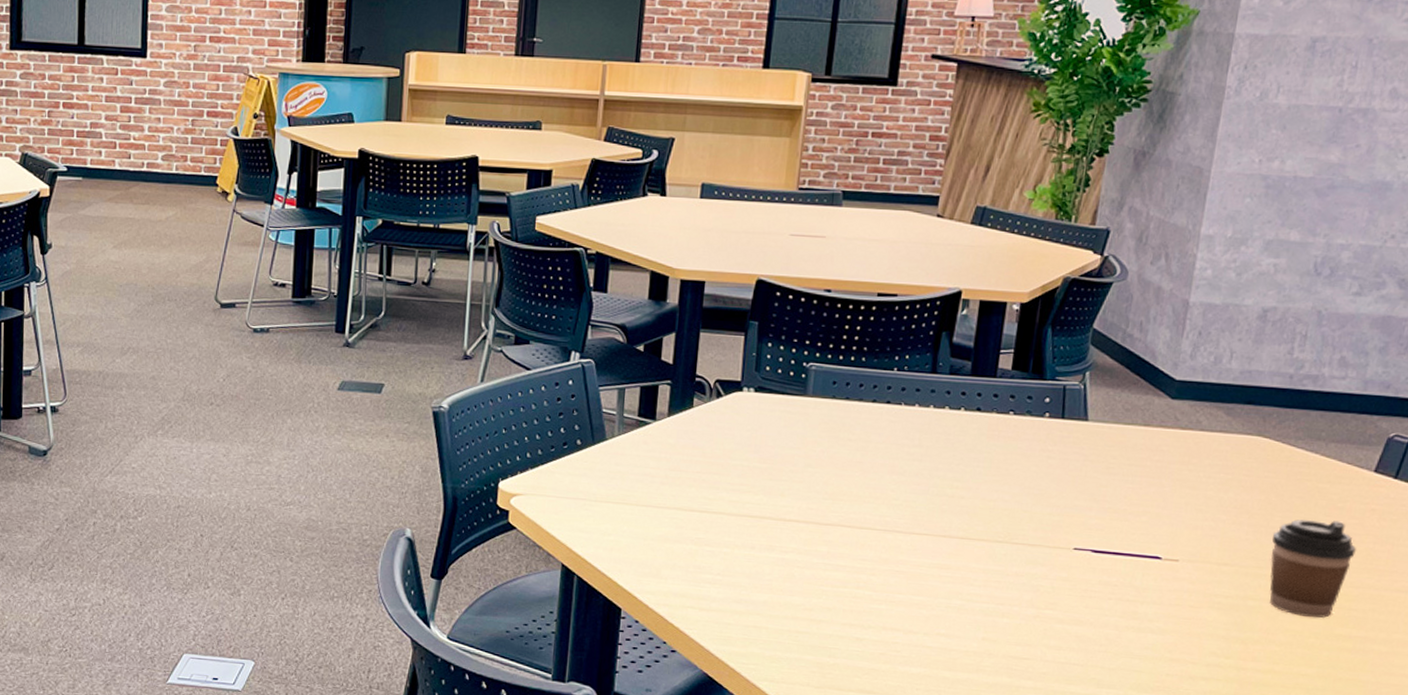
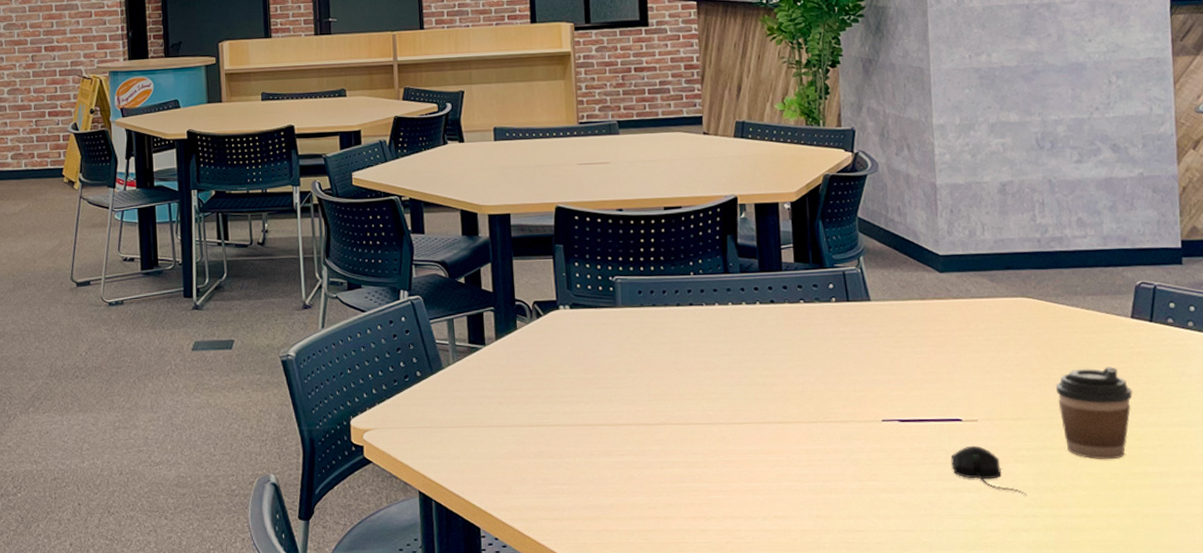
computer mouse: none [1139,586,1214,645] -> present [950,446,1027,496]

